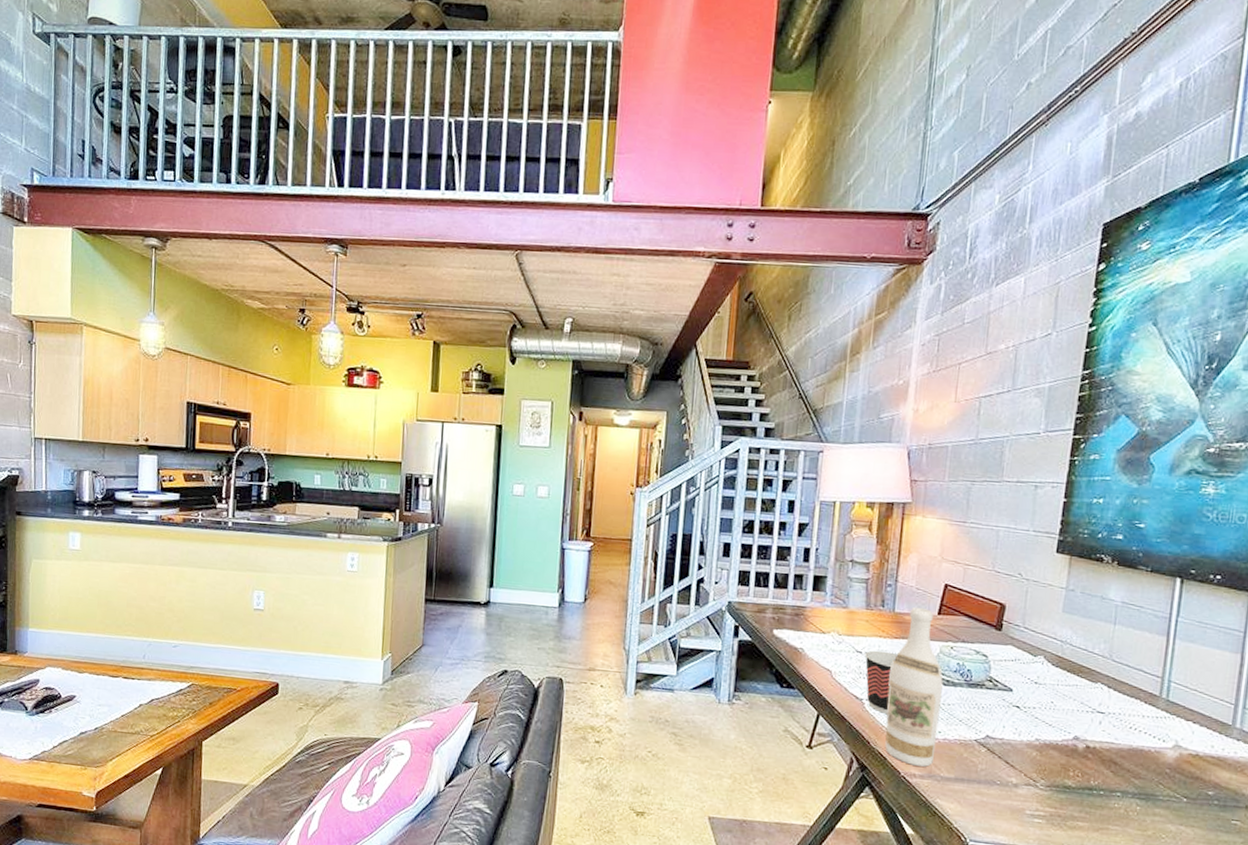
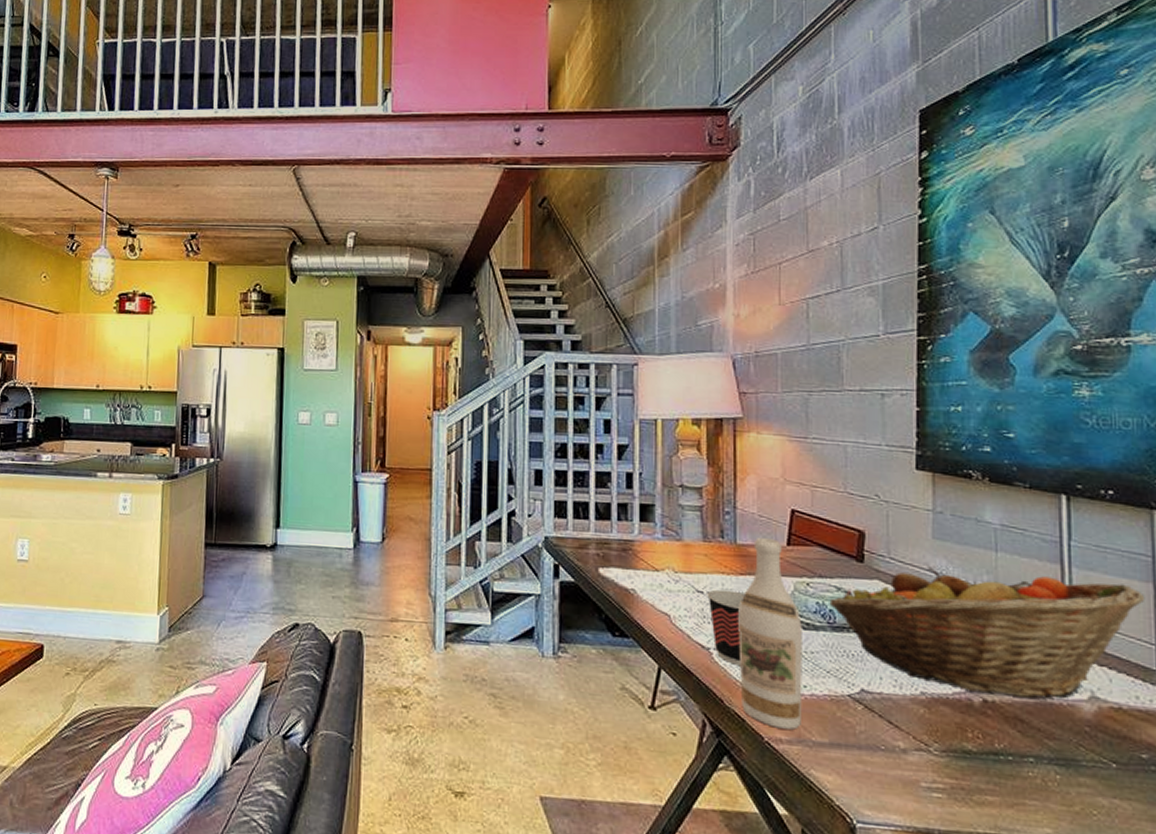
fruit basket: none [968,635,1233,747] -> present [829,566,1146,700]

